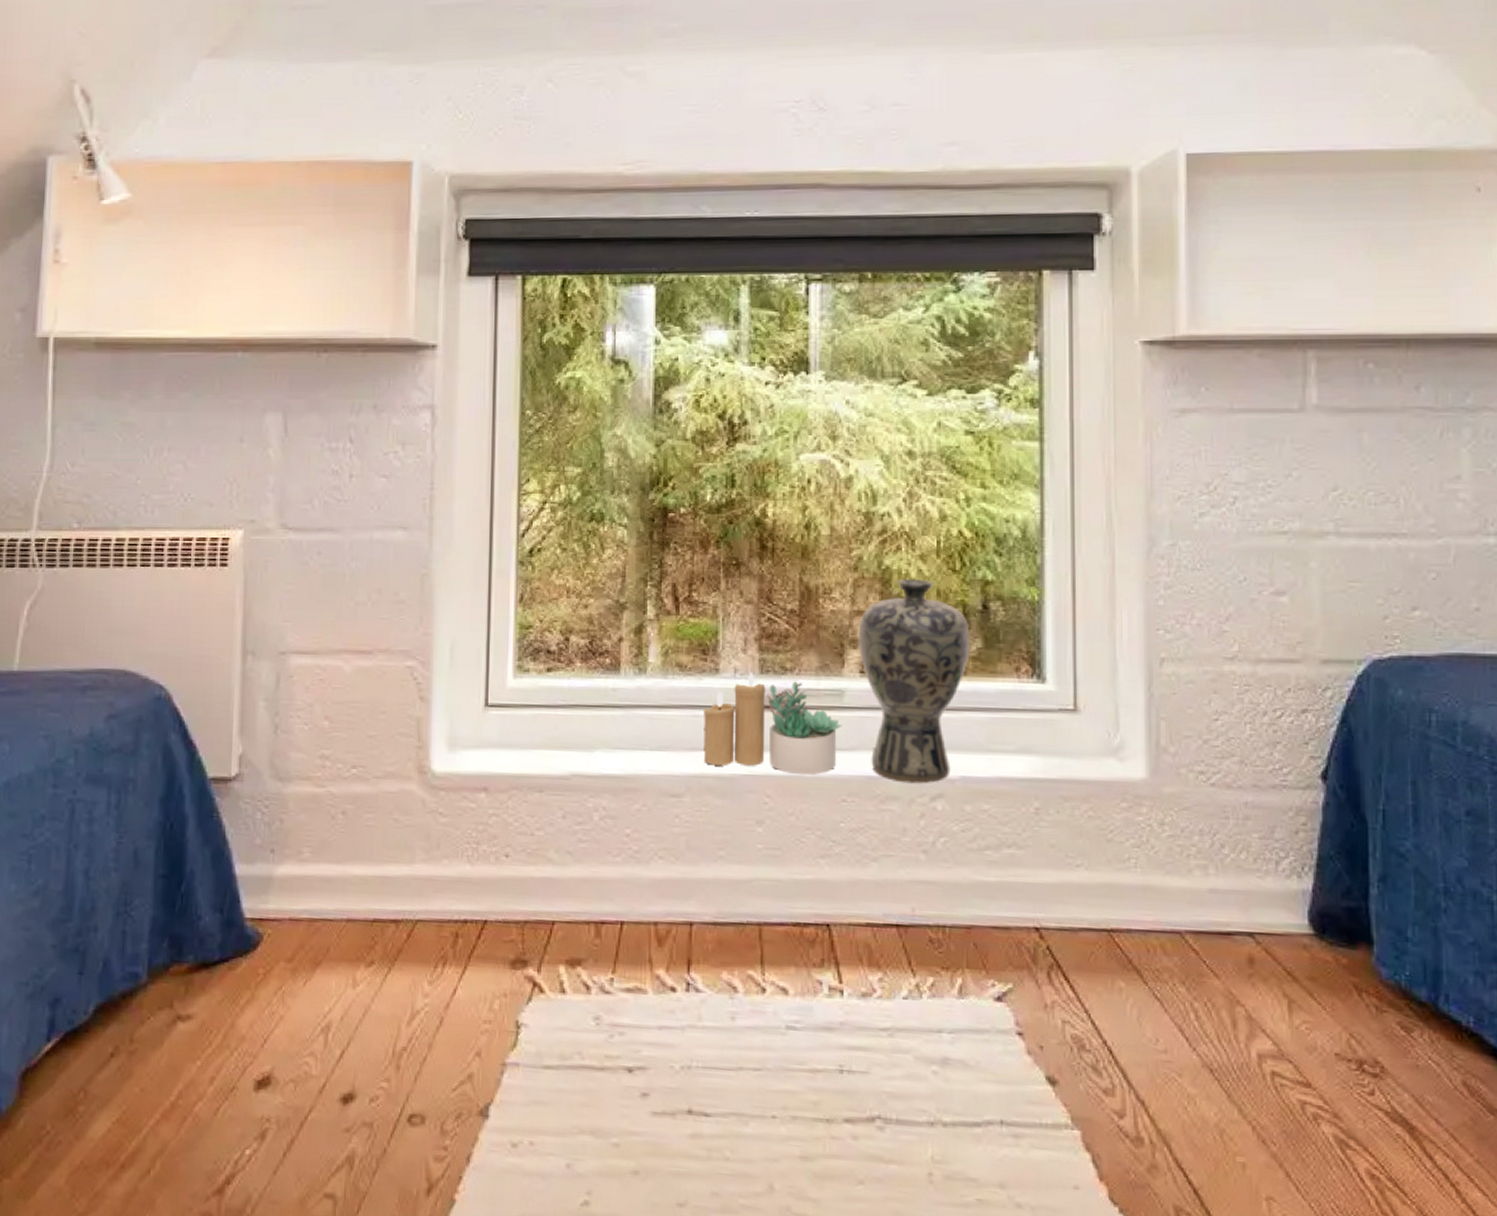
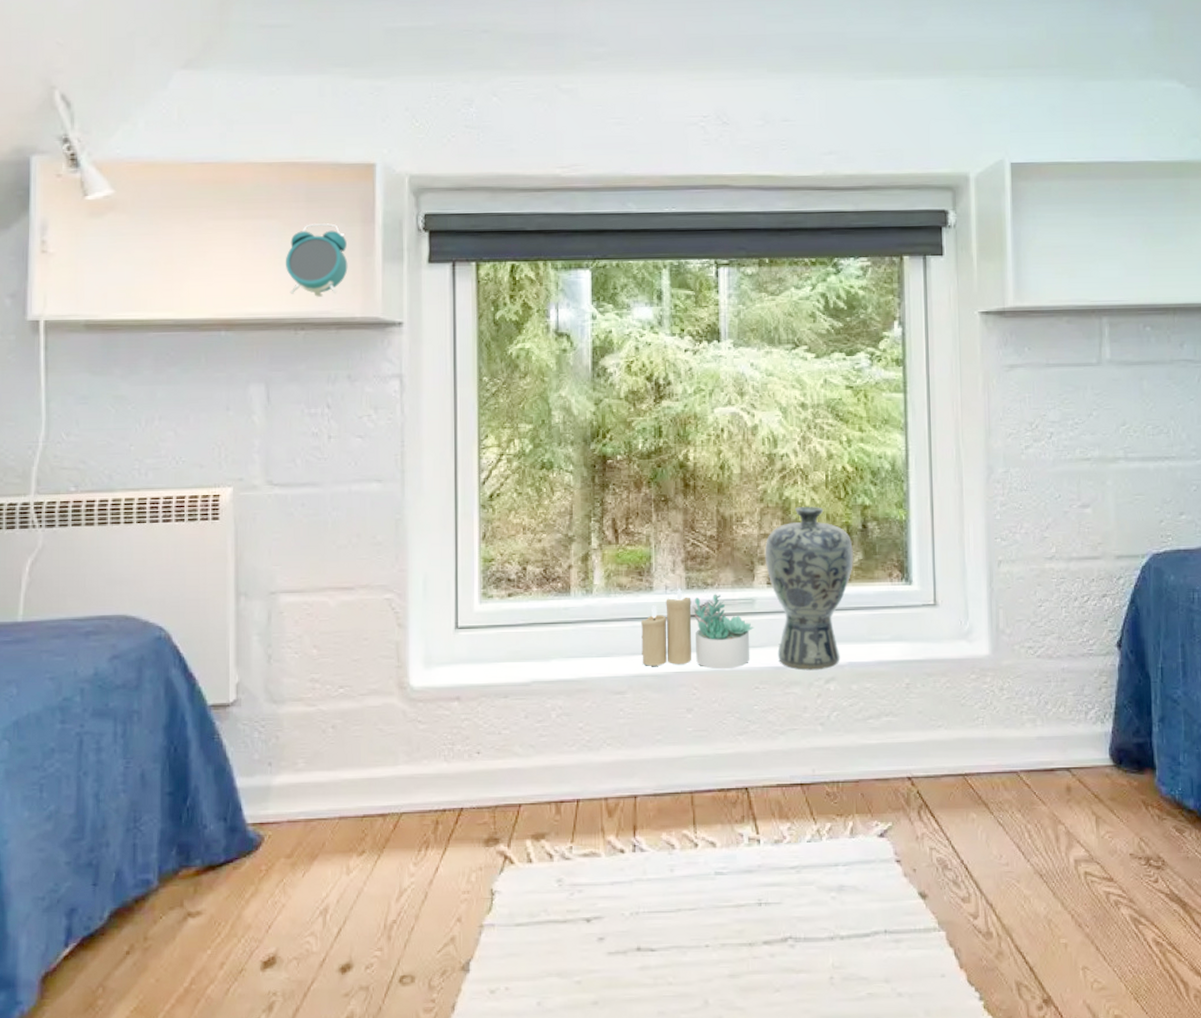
alarm clock: none [310,229,378,315] -> present [286,222,348,297]

